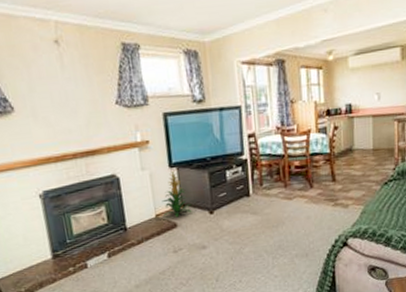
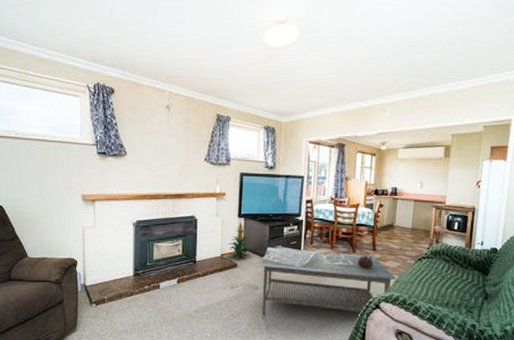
coffee table: none [203,188,362,276] -> present [260,246,396,314]

